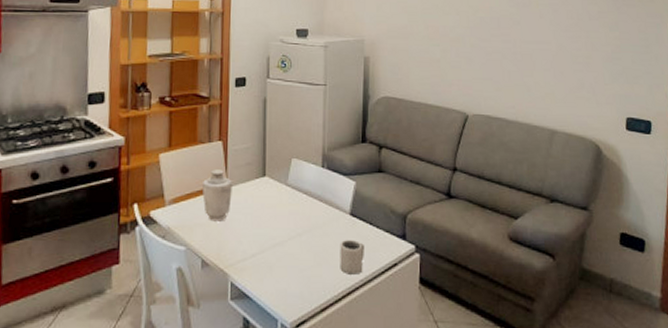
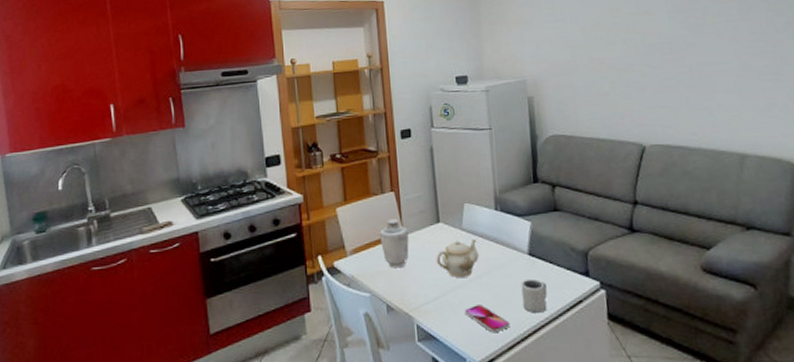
teapot: none [258,196,301,236] -> present [436,239,479,279]
smartphone: none [281,264,325,294] -> present [465,305,510,333]

